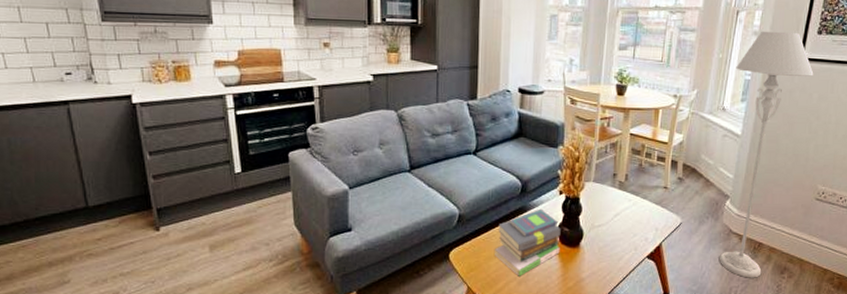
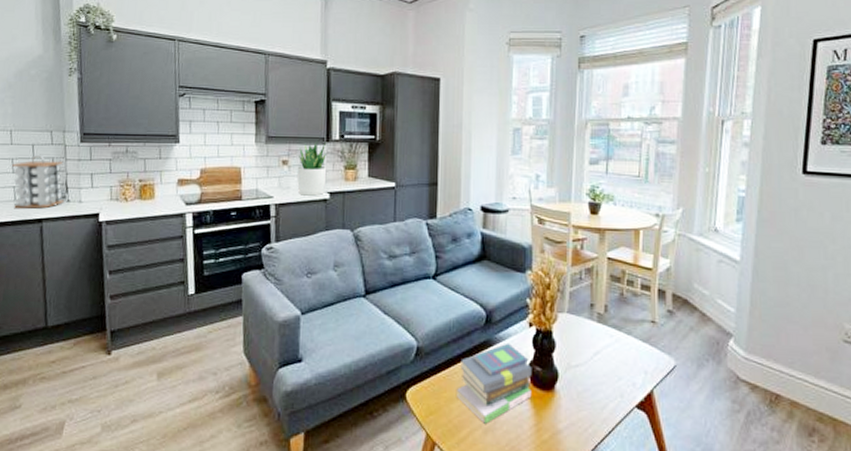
spice rack: none [24,34,92,90] -> present [11,155,65,209]
planter: none [339,24,369,78] -> present [297,141,327,196]
floor lamp: present [719,31,814,278] -> none [726,141,822,441]

